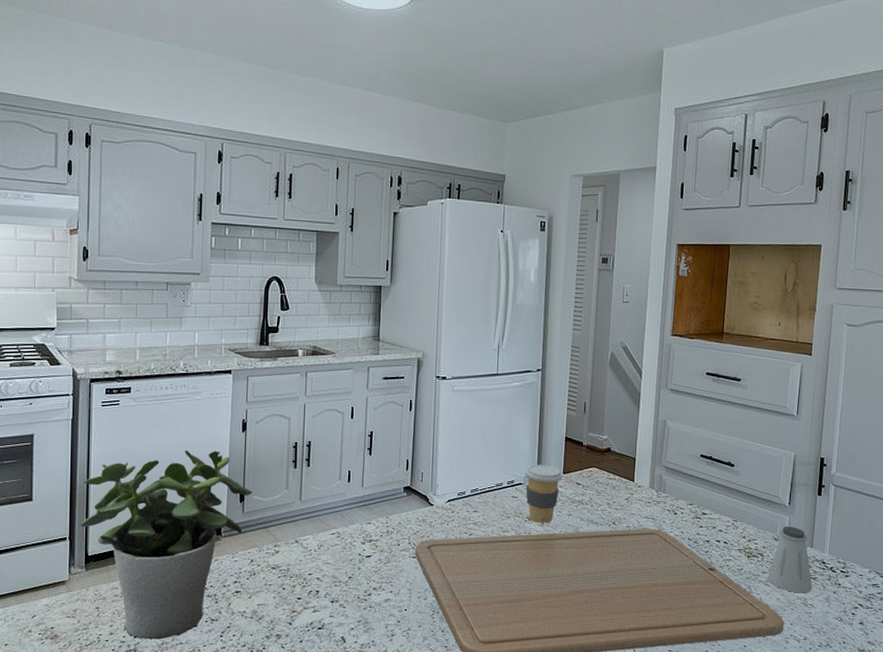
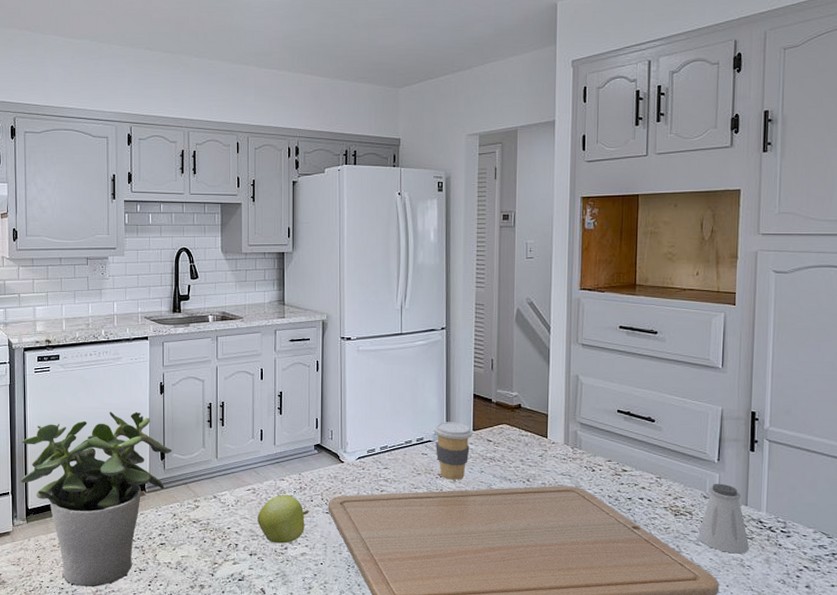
apple: none [341,538,395,590] -> present [257,494,309,544]

